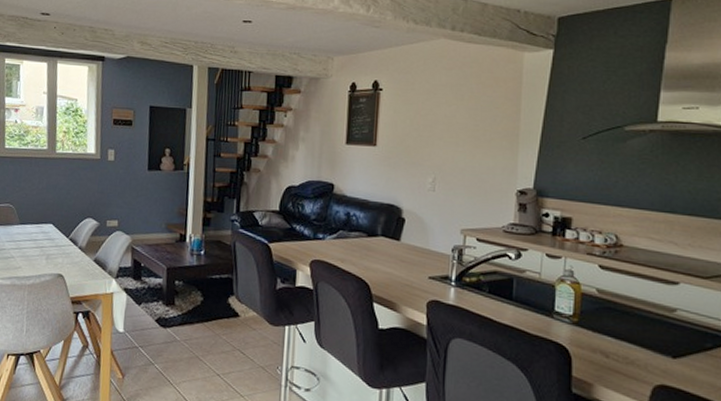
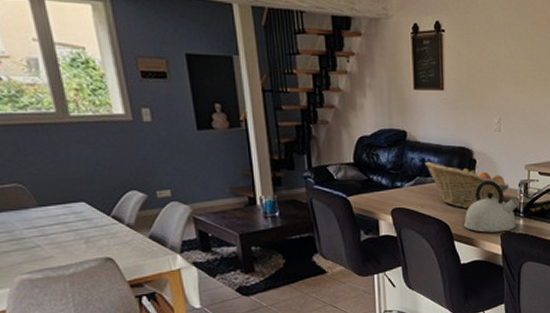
fruit basket: none [350,215,441,269] -> present [425,161,510,208]
kettle: none [384,240,451,300] -> present [463,179,519,233]

